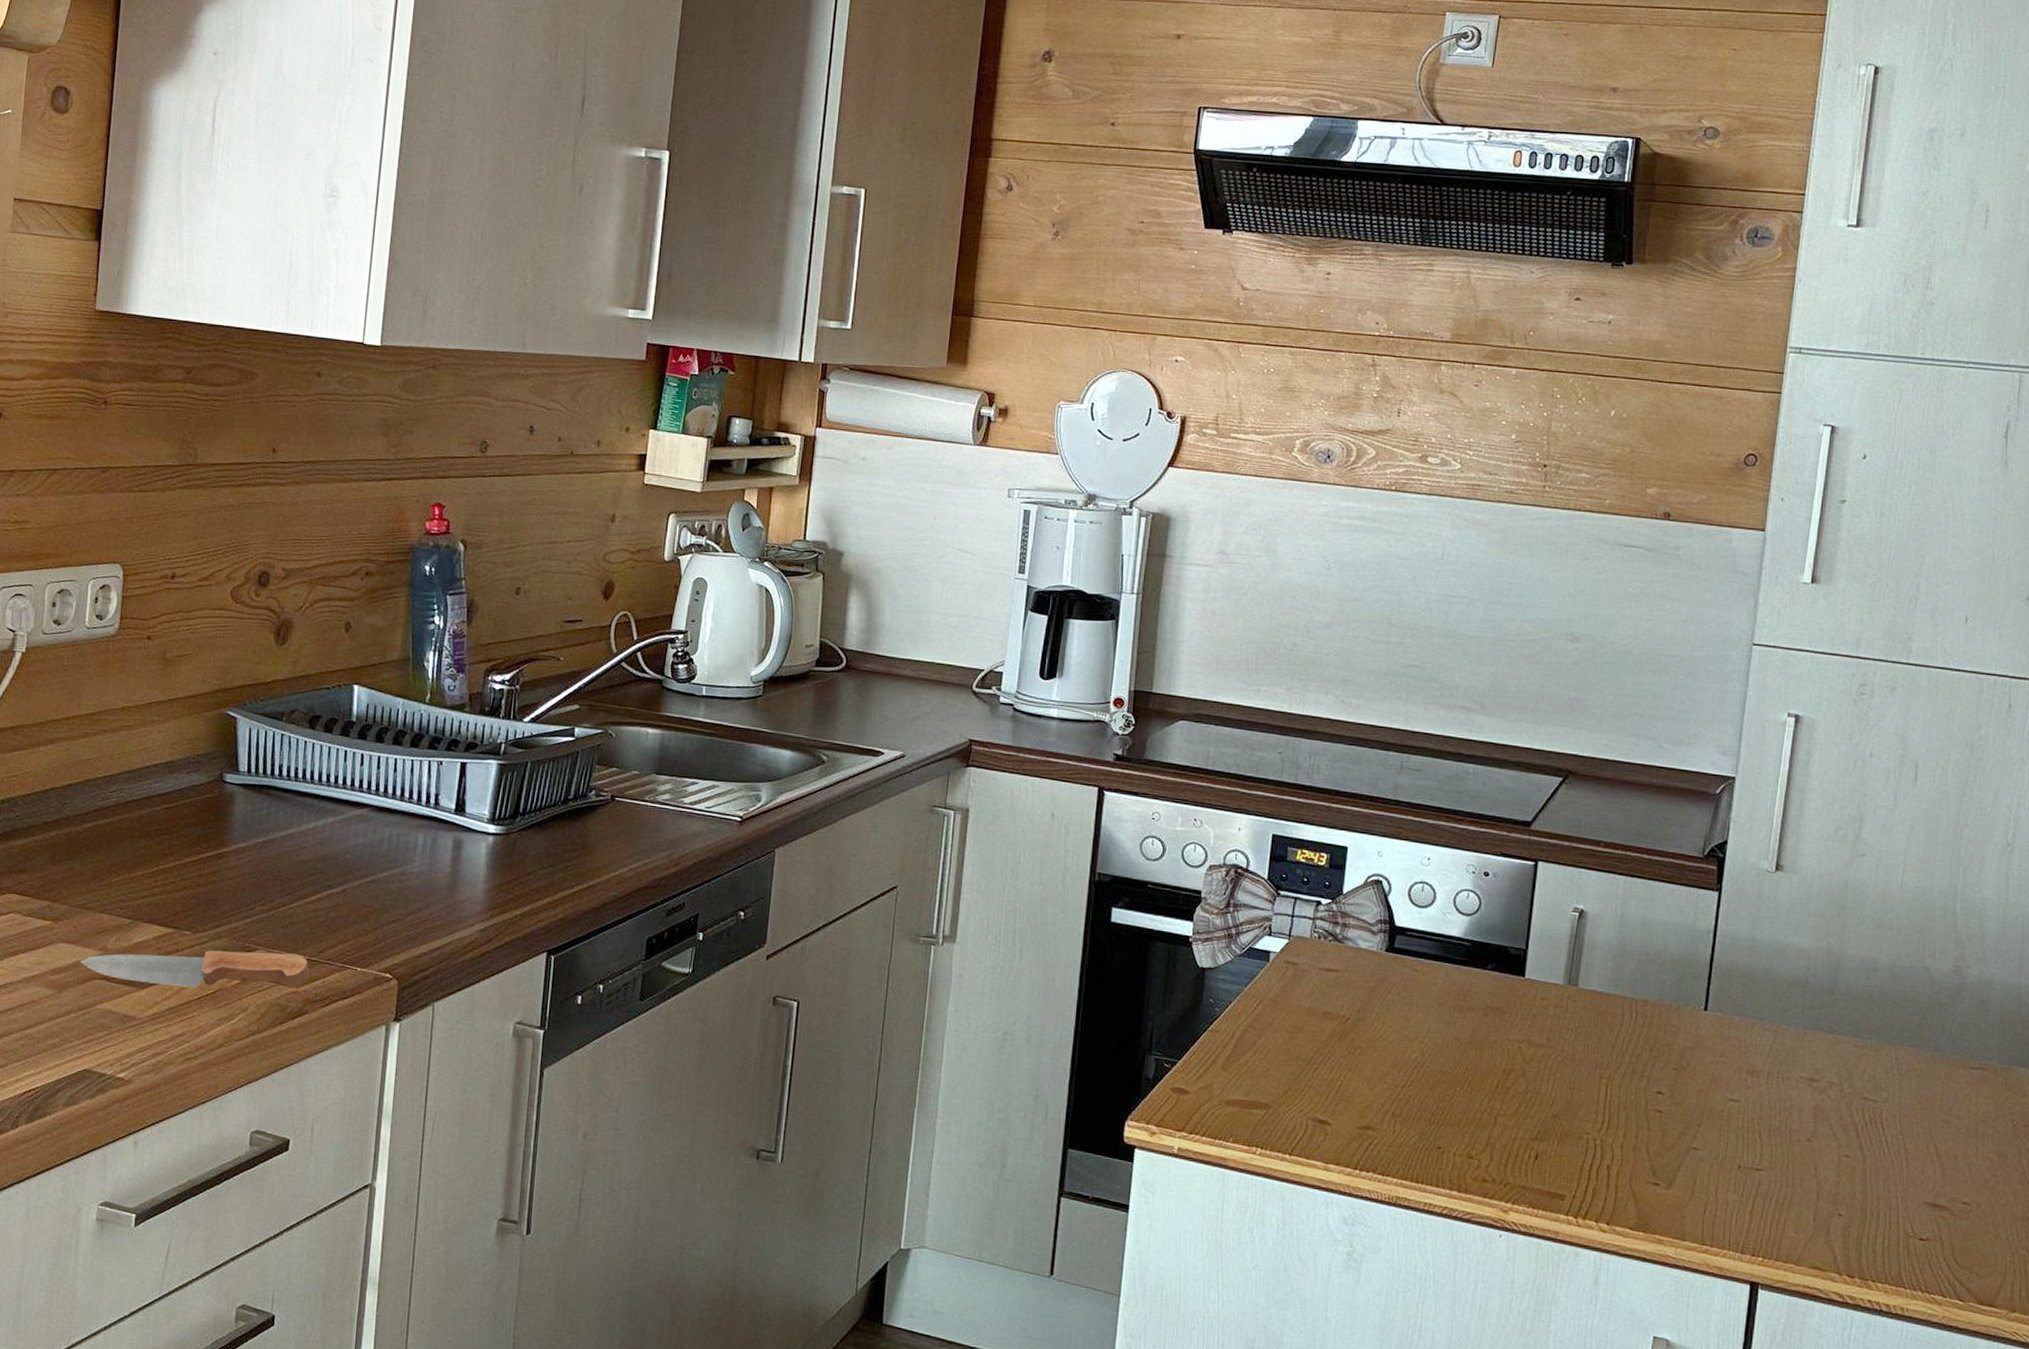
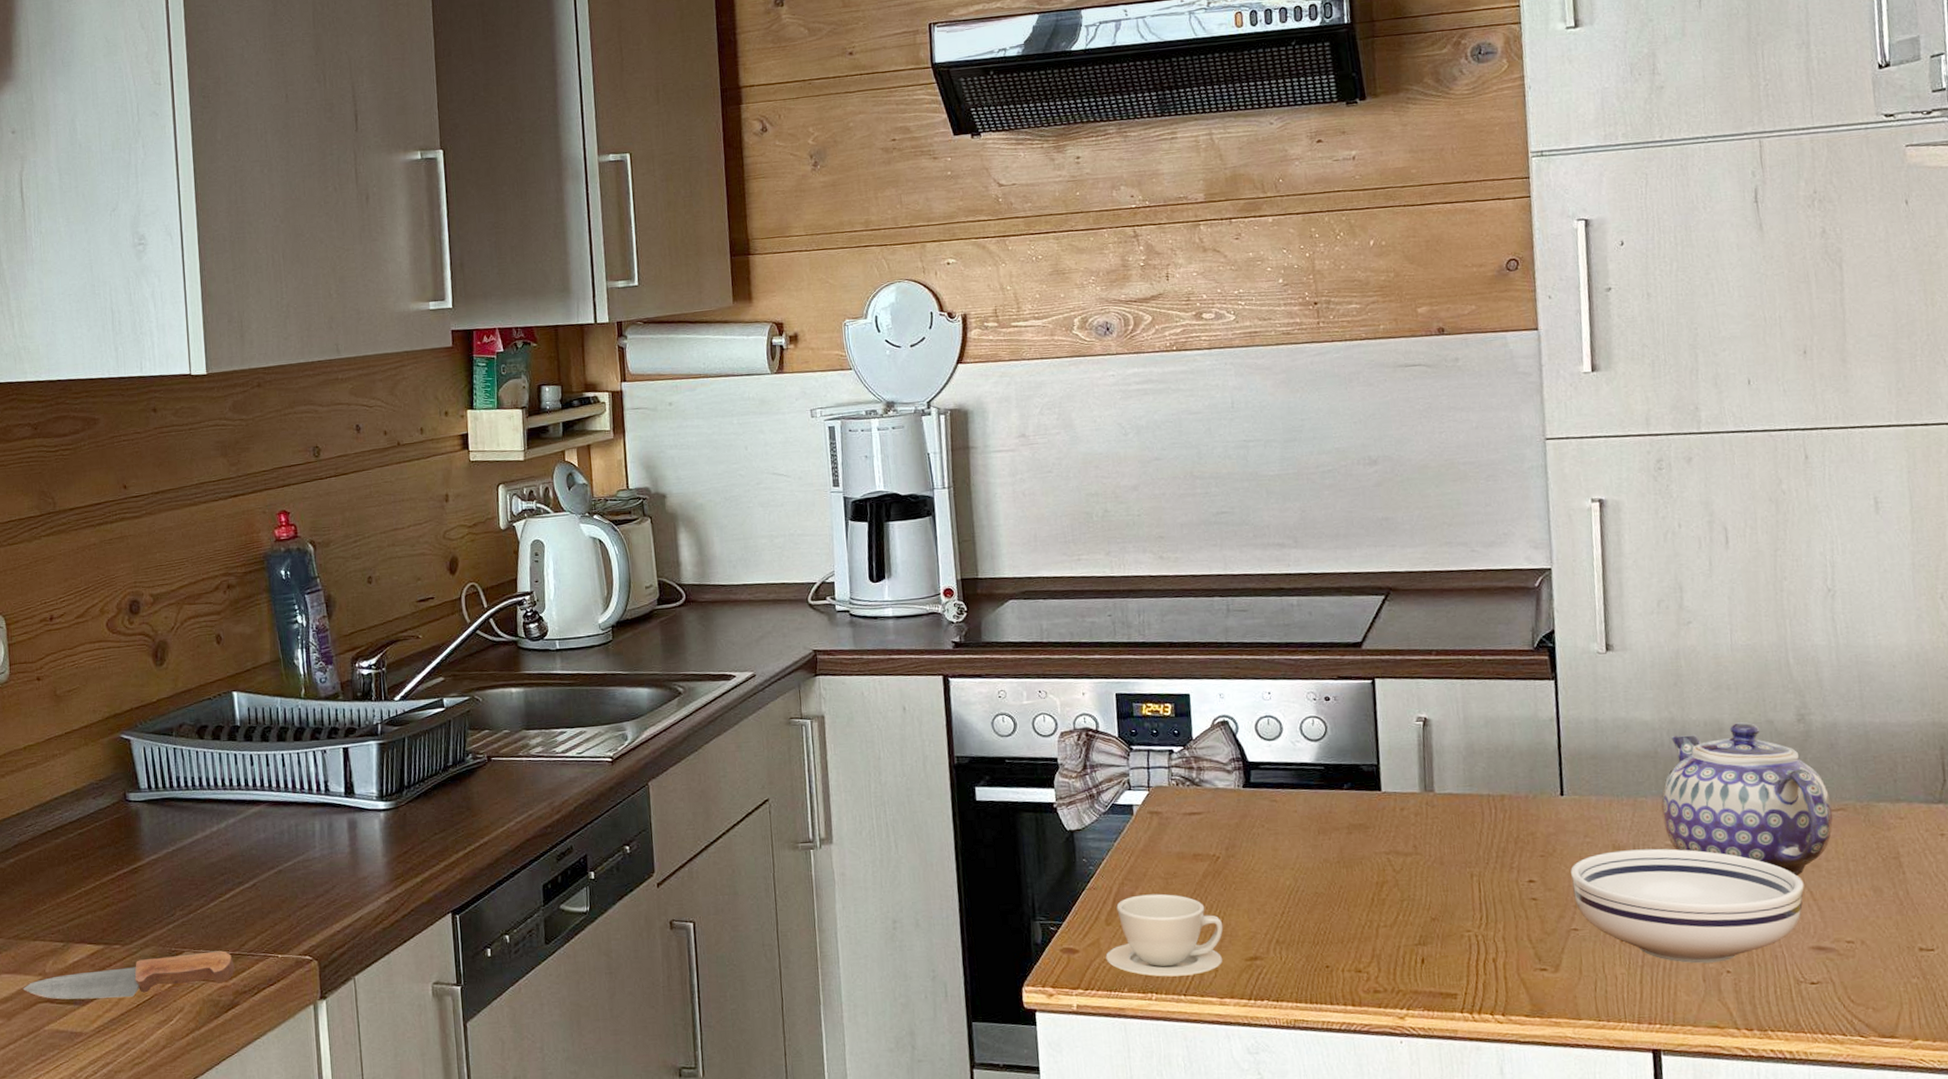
teacup: none [1216,1044,1341,1136] -> present [1106,893,1224,977]
bowl: none [1699,1075,1931,1204] -> present [1570,848,1804,964]
teapot: none [1801,964,1973,1128] -> present [1661,722,1833,876]

